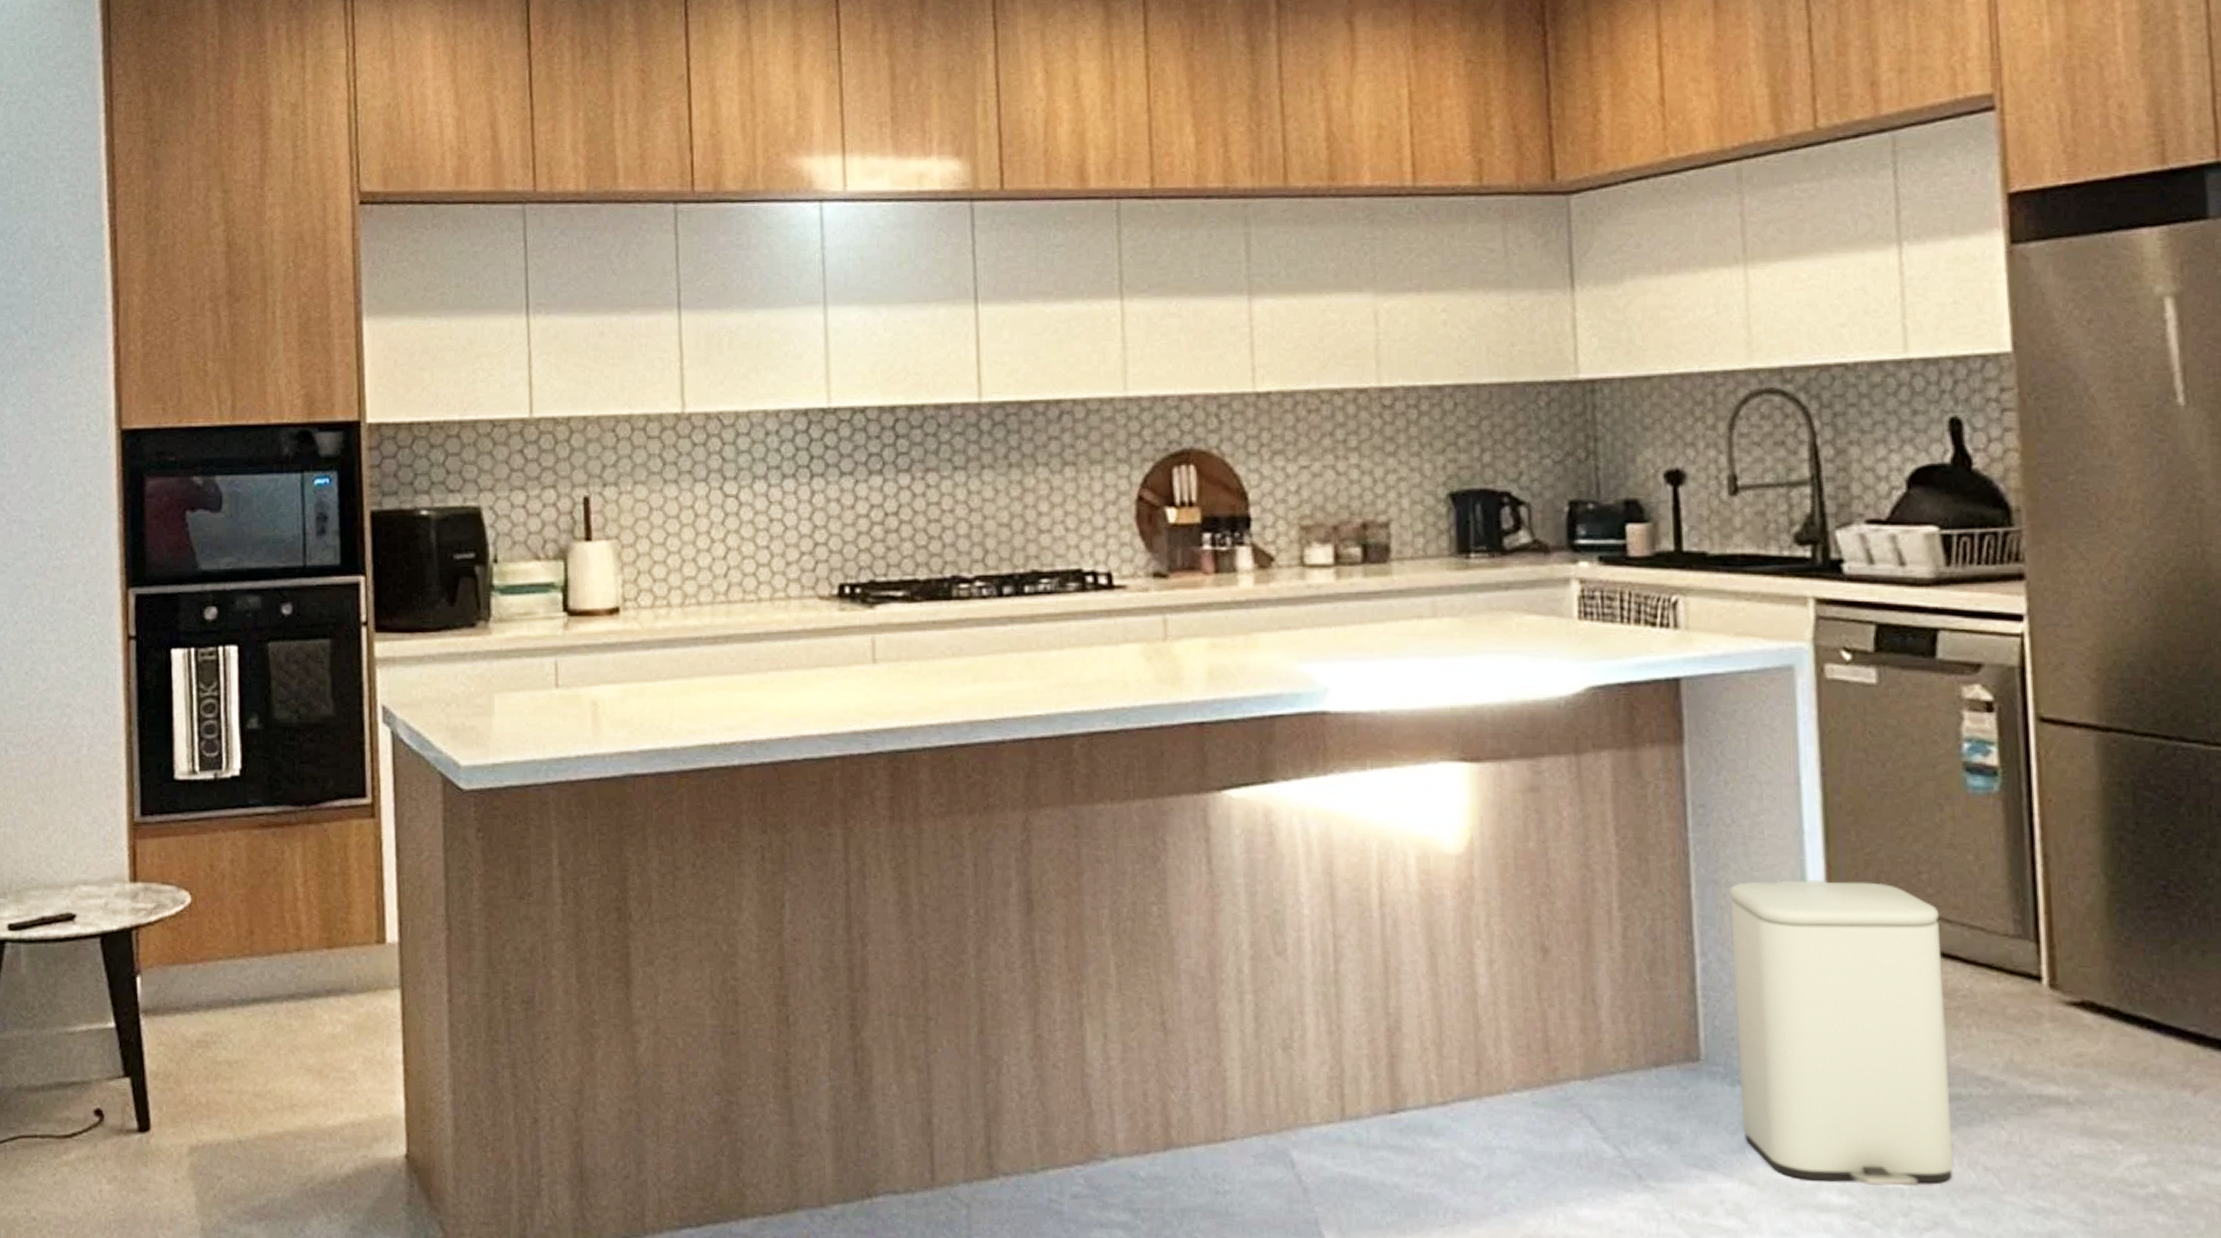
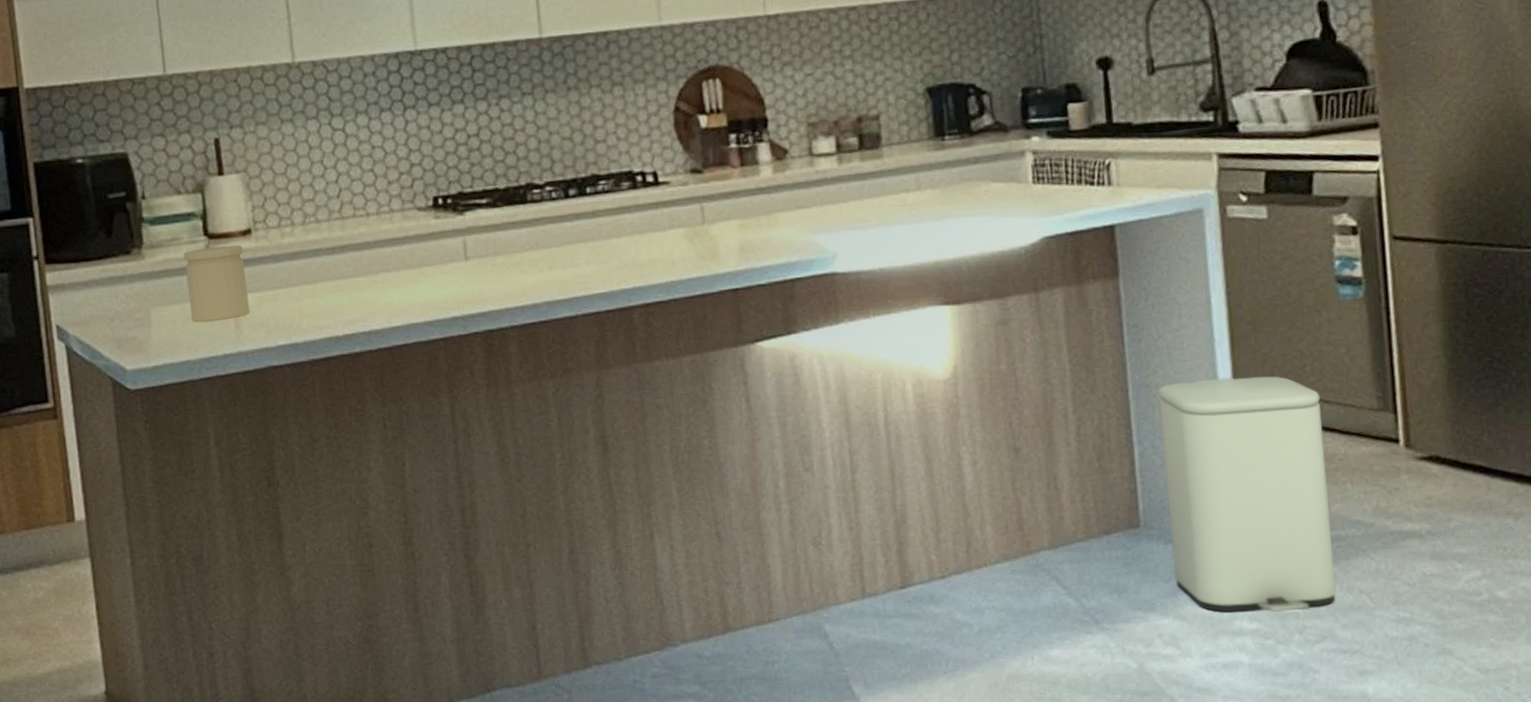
jar: none [538,625,611,715] -> present [183,244,250,323]

